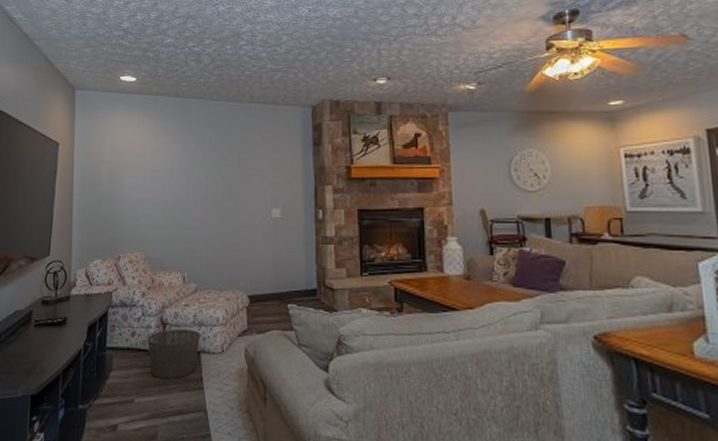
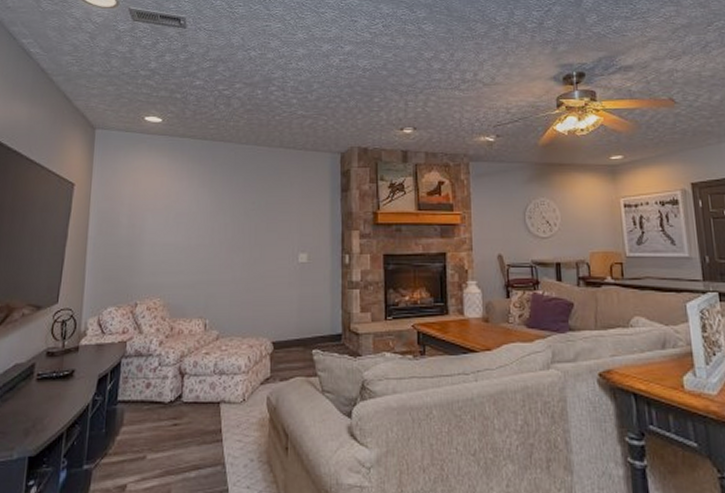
basket: present [146,328,201,380] -> none [162,378,222,433]

